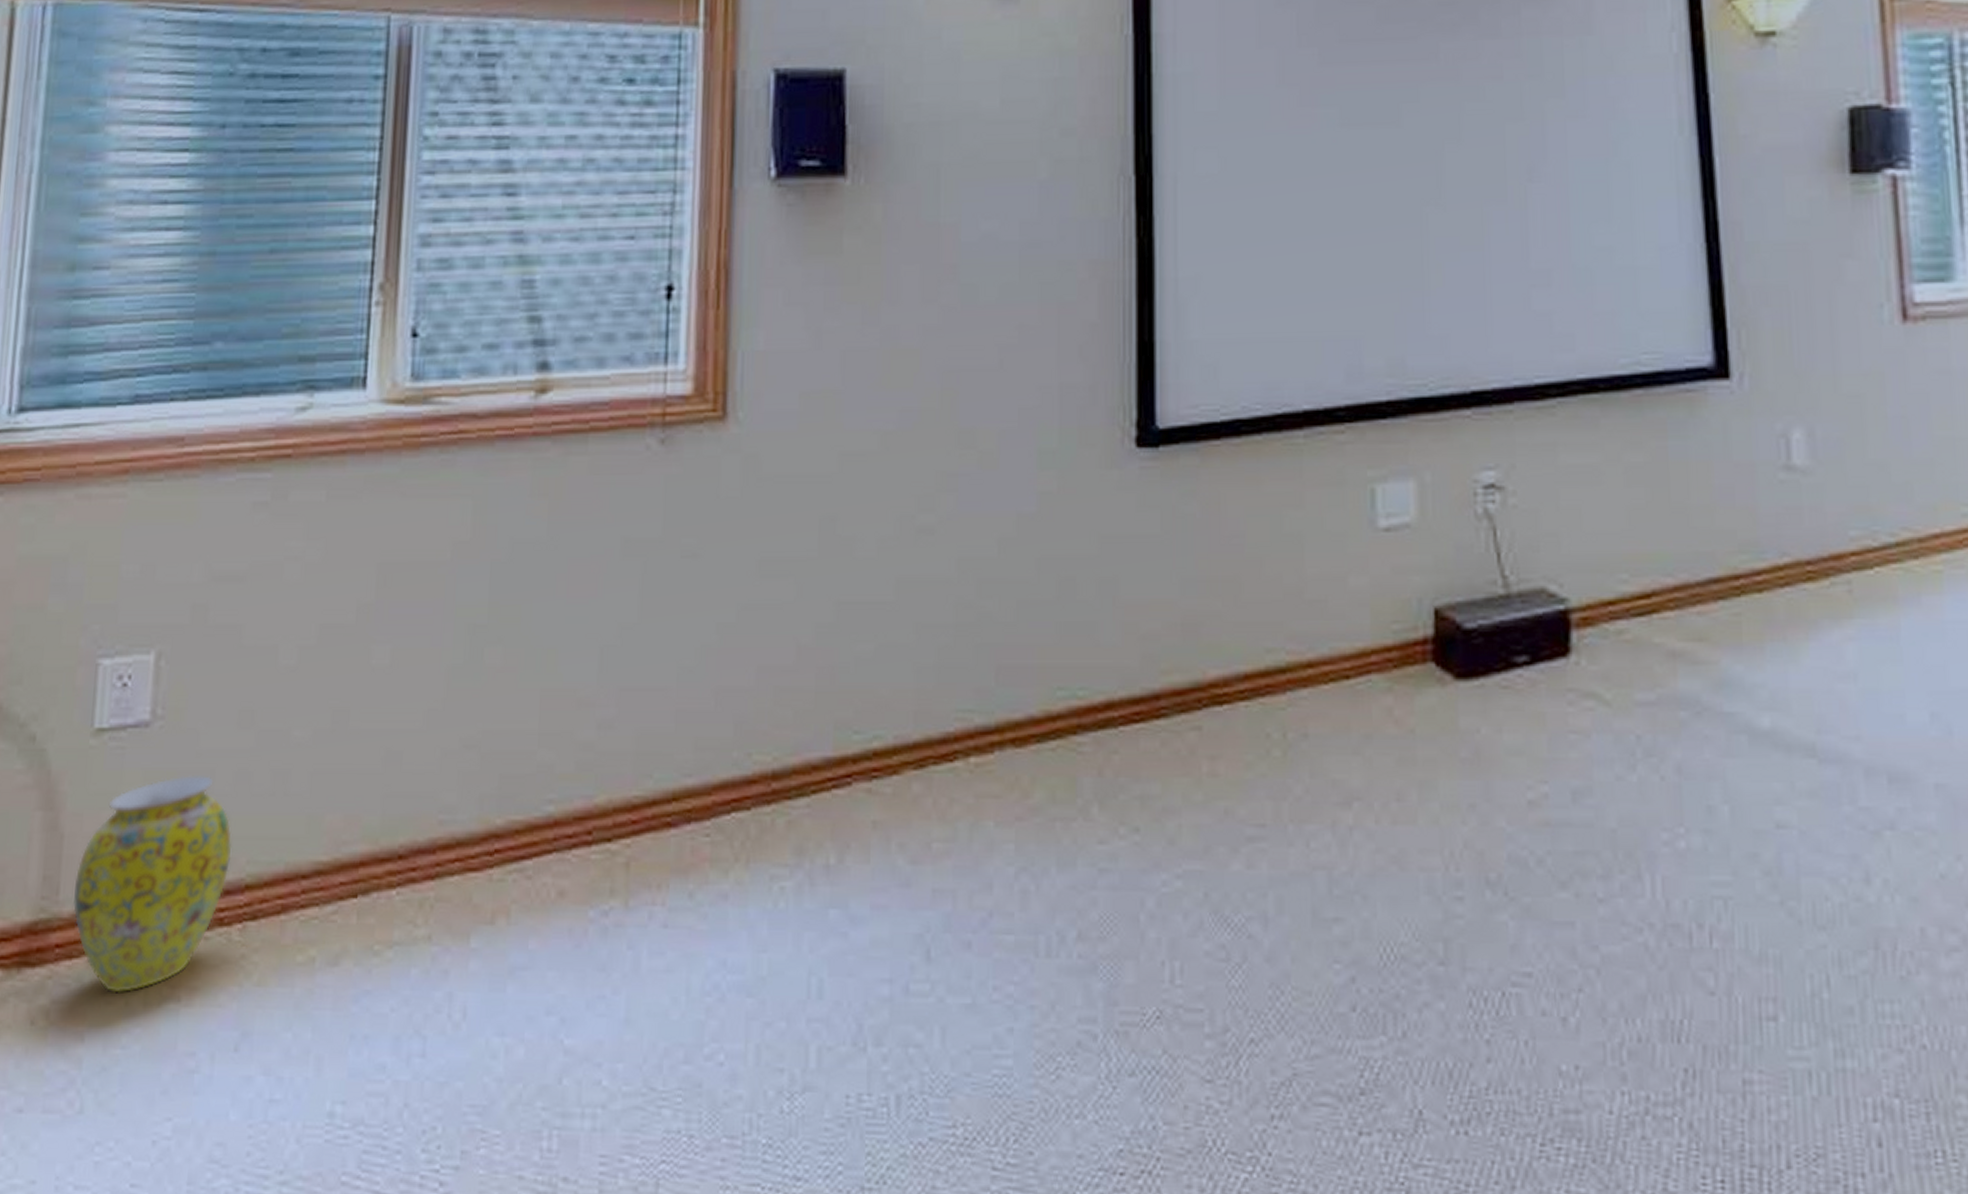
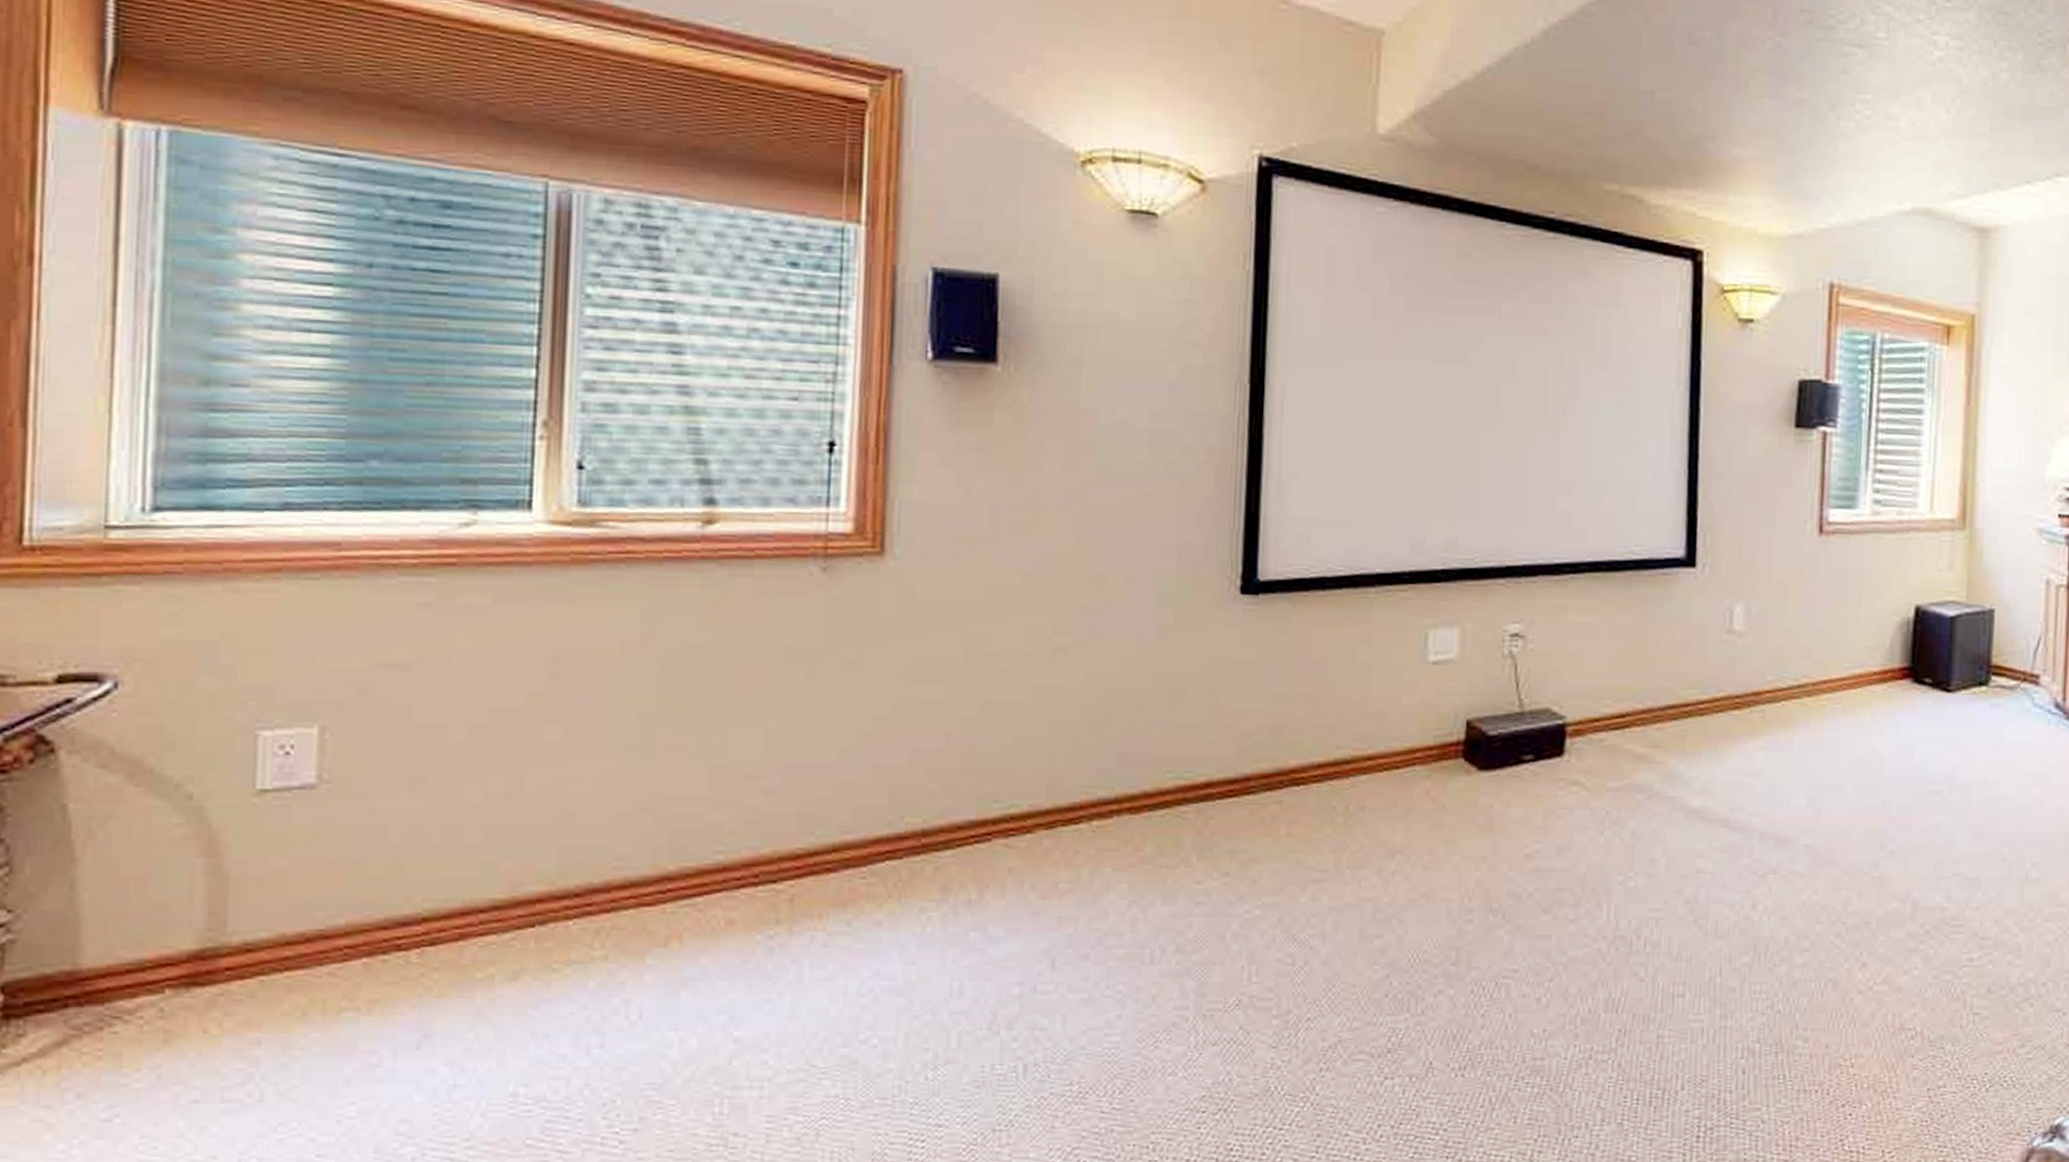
vase: present [73,775,232,993] -> none [243,829,407,1006]

